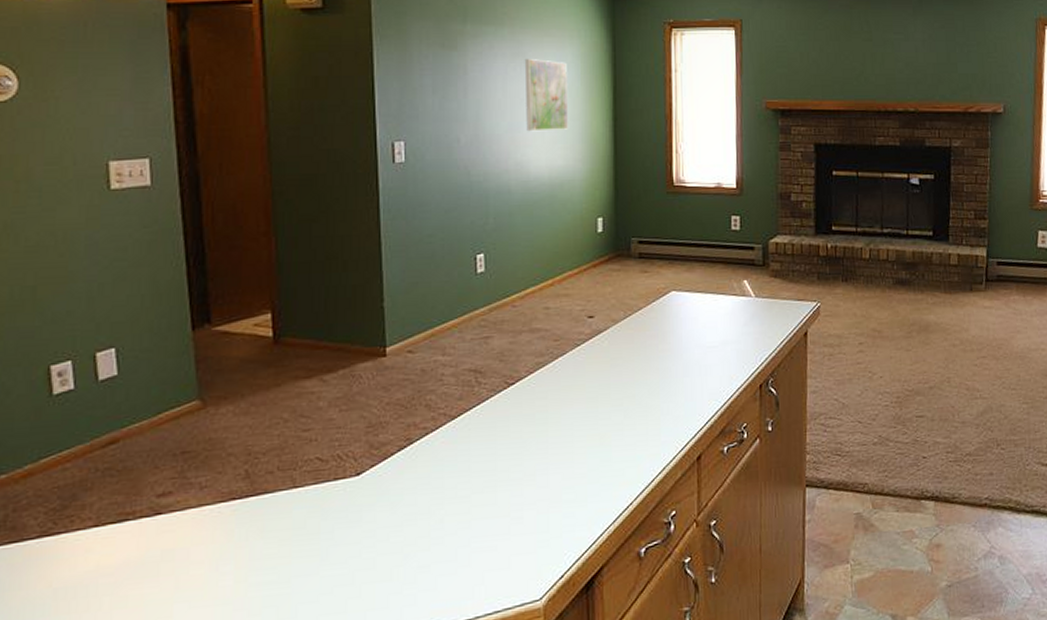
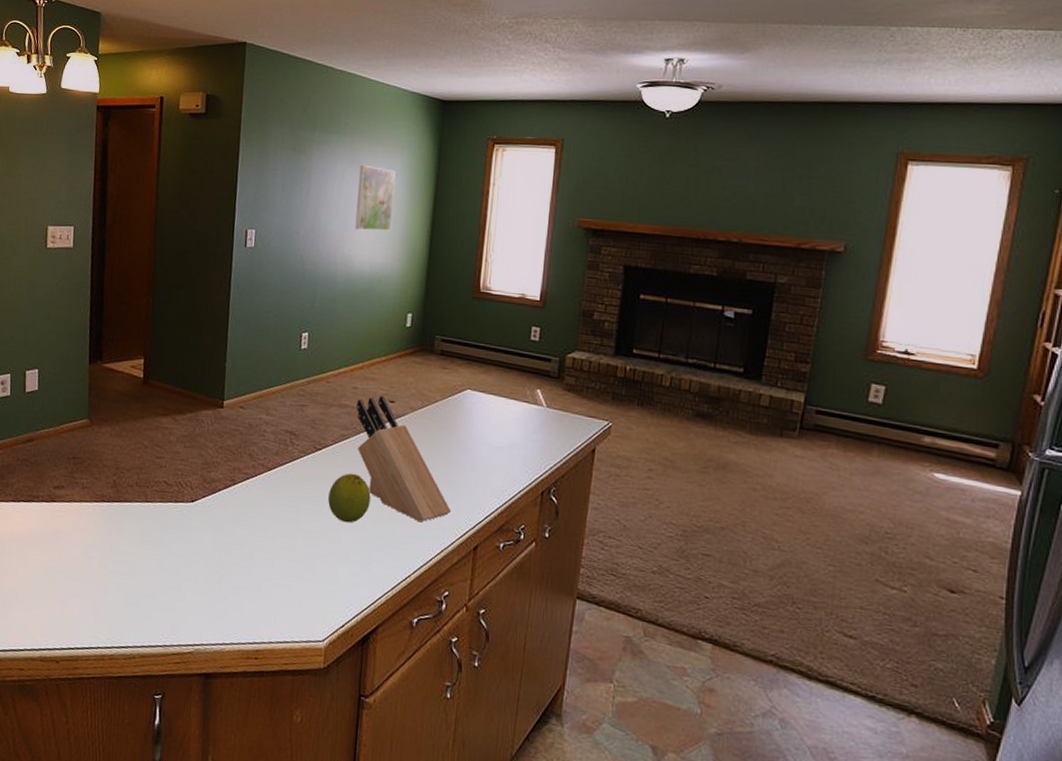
fruit: none [529,403,579,461] -> present [328,473,371,523]
knife block: none [550,311,668,443] -> present [356,395,451,523]

